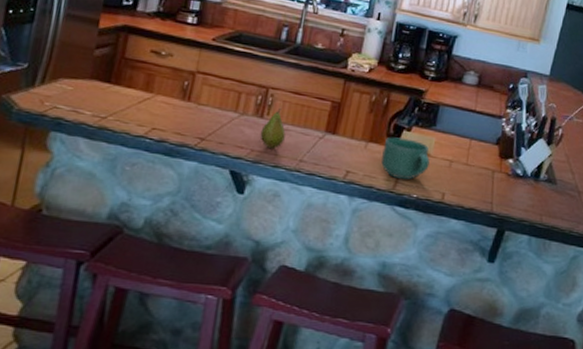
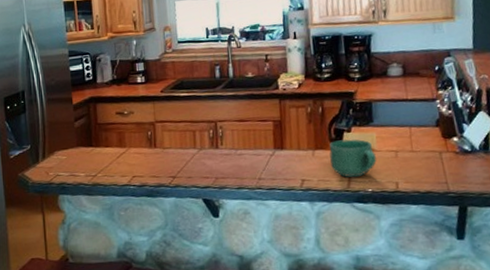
fruit: present [260,108,286,149] -> none [219,137,241,173]

